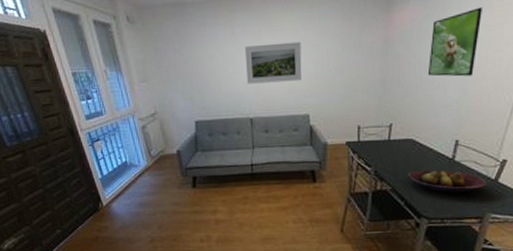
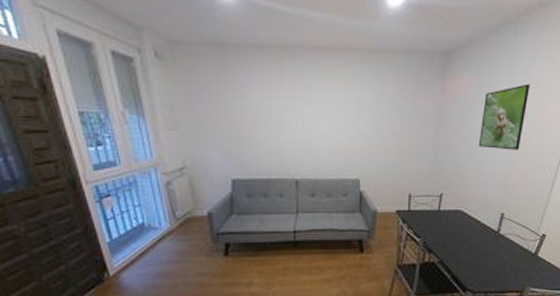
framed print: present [244,41,302,84] -> none [293,99,355,143]
fruit bowl: present [408,170,487,193] -> none [456,243,528,267]

